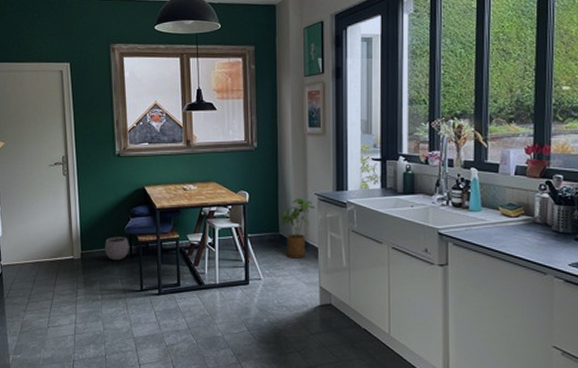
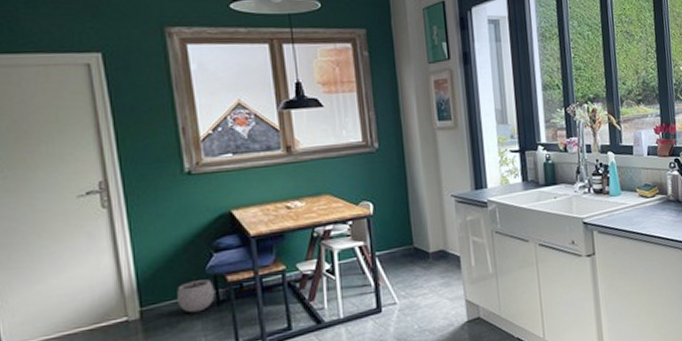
house plant: present [282,198,316,258] -> none [415,202,454,273]

